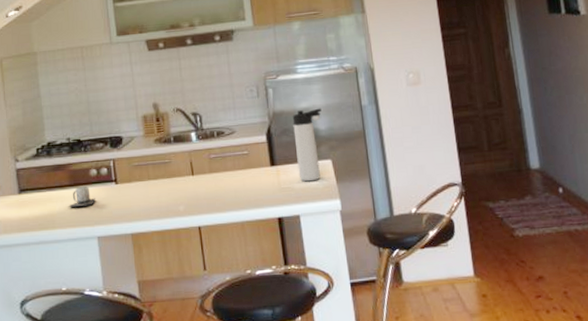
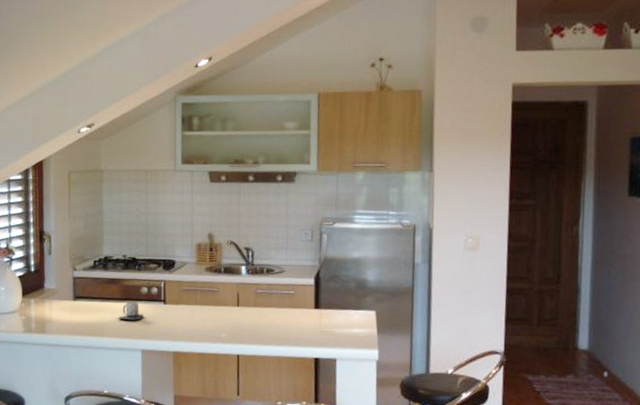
thermos bottle: present [292,108,322,182] -> none [341,259,373,329]

